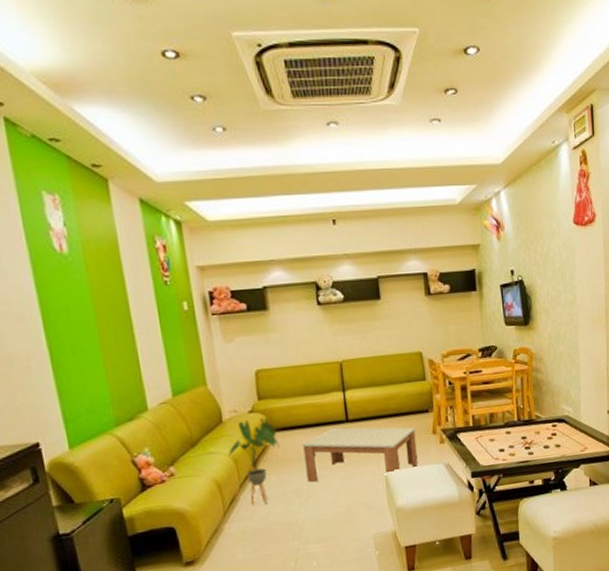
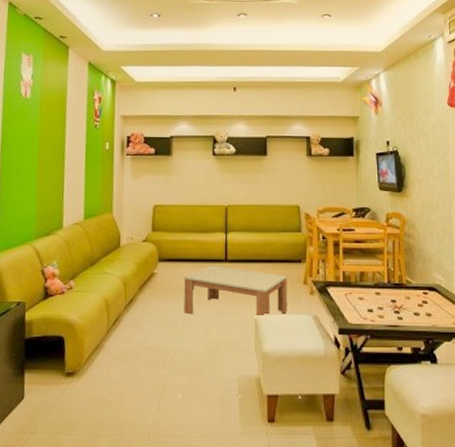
house plant: present [228,418,279,505] -> none [120,248,164,329]

